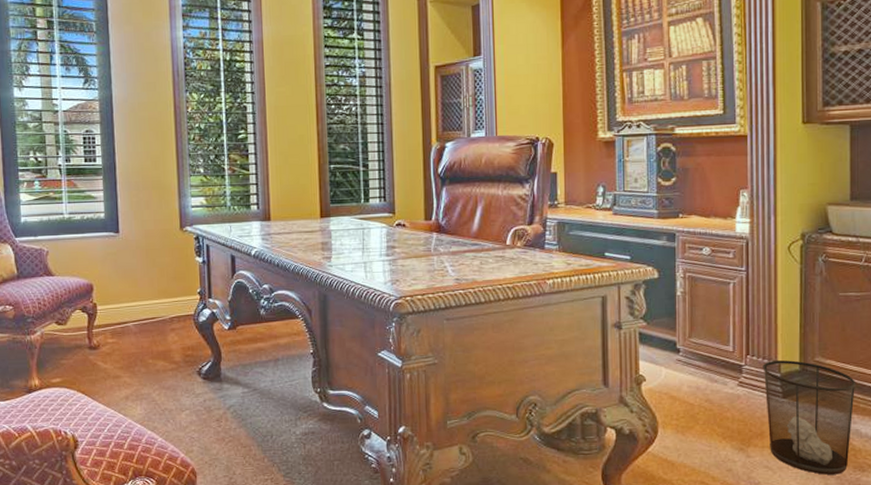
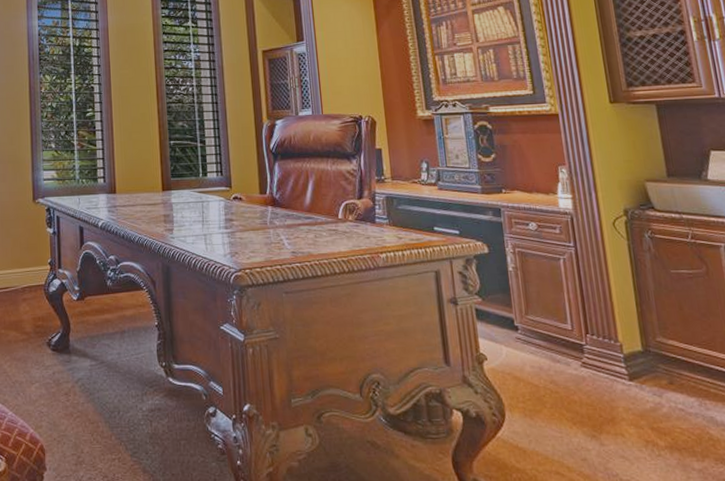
waste bin: present [763,360,856,475] -> none [604,340,708,467]

